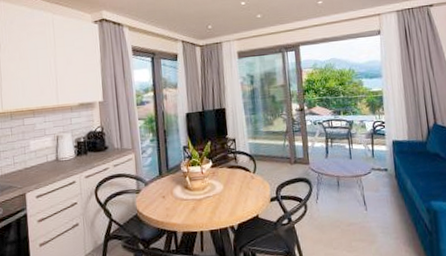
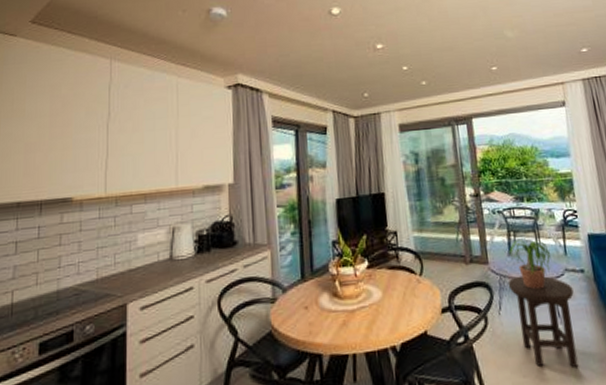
stool: none [324,173,378,243] -> present [507,276,579,367]
potted plant: none [326,145,361,184] -> present [509,240,552,290]

